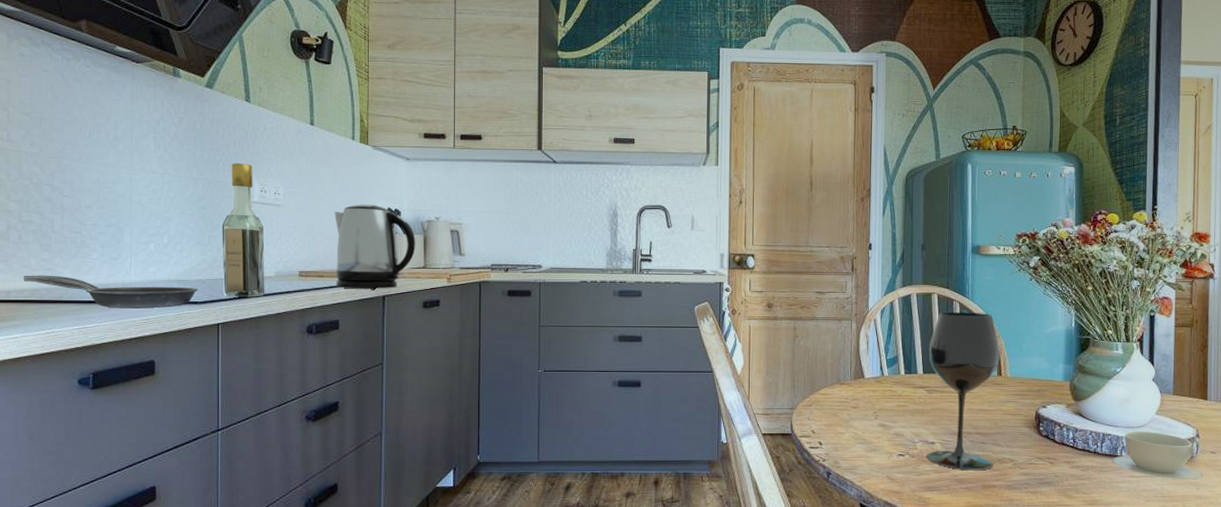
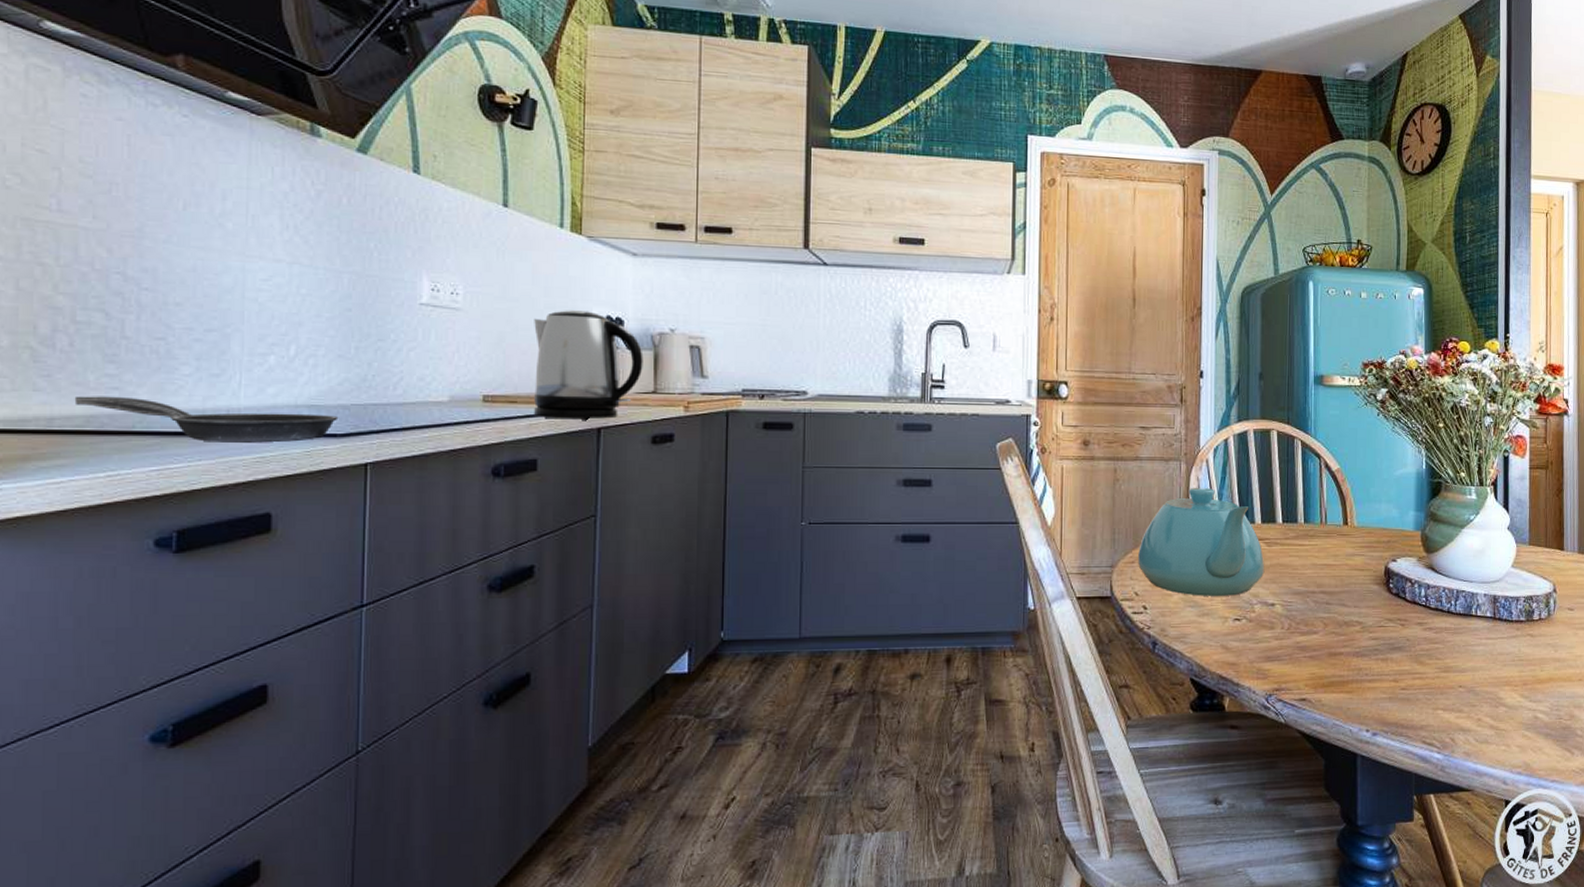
bottle: present [221,163,265,297] -> none [374,252,435,429]
teapot: none [814,342,926,435] -> present [1137,487,1265,596]
wineglass: present [926,311,1000,471] -> none [1265,451,1346,636]
teacup: present [1111,431,1203,480] -> none [1466,586,1561,641]

